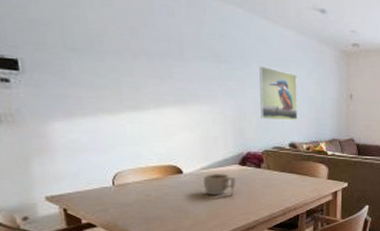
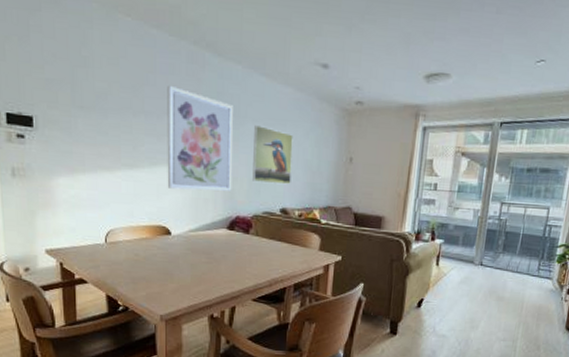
wall art: none [168,27,241,130] -> present [167,85,233,191]
cup: present [204,174,237,196] -> none [191,237,223,261]

